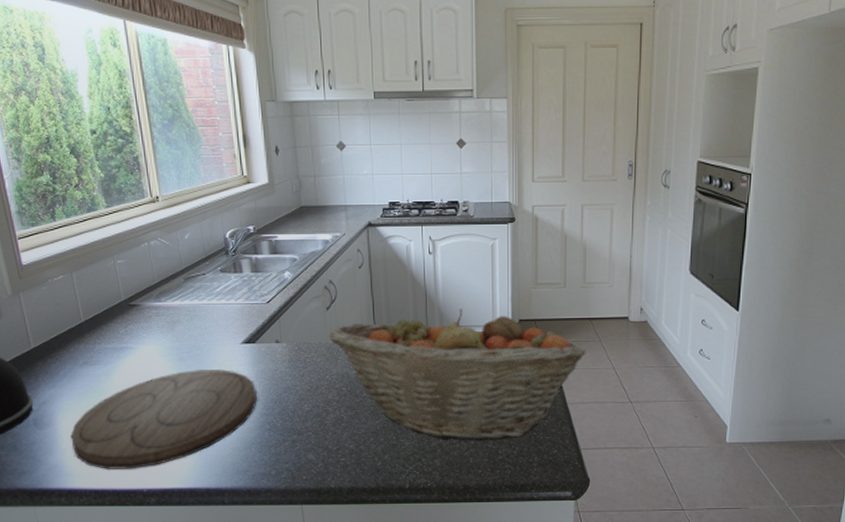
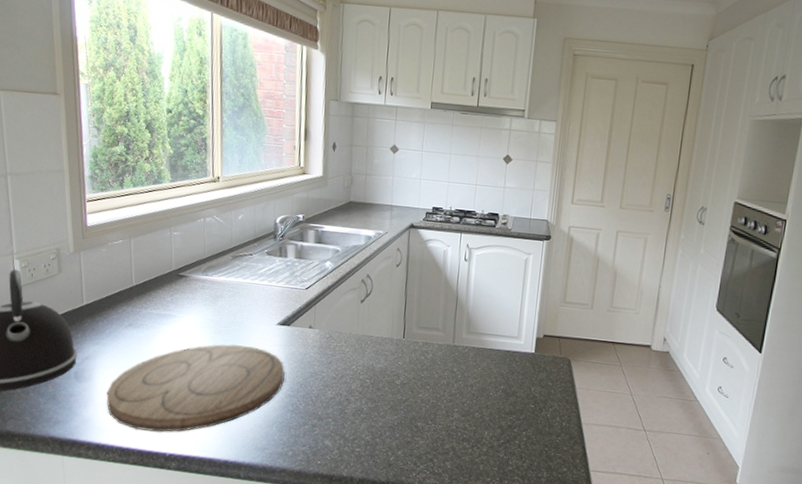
fruit basket: present [329,309,586,441] -> none [360,317,606,451]

